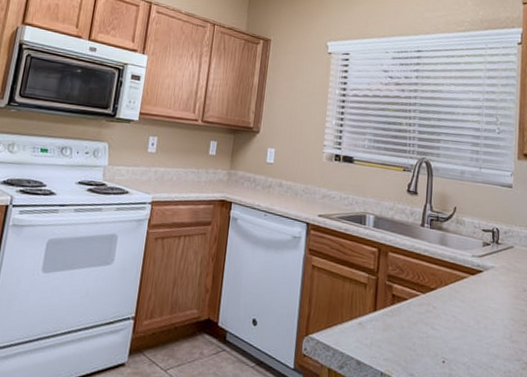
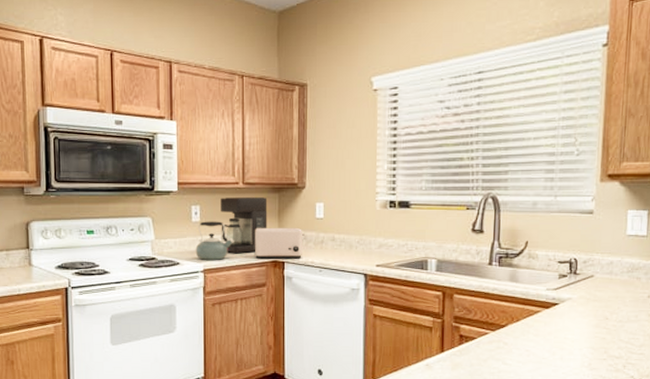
kettle: none [146,153,186,194] -> present [195,221,234,260]
coffee maker: none [174,132,223,190] -> present [221,197,268,254]
toaster: none [203,165,254,201] -> present [254,227,305,259]

